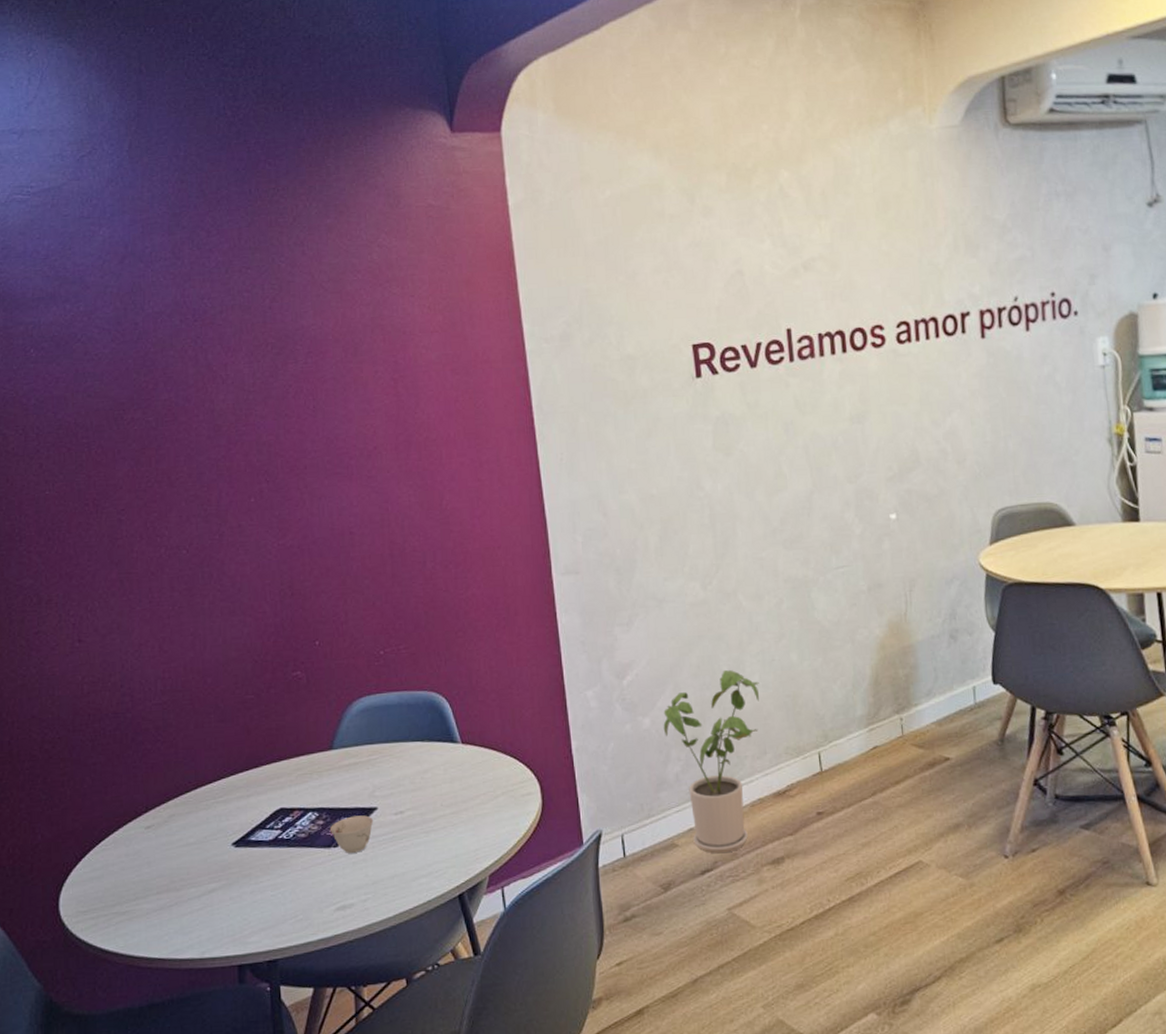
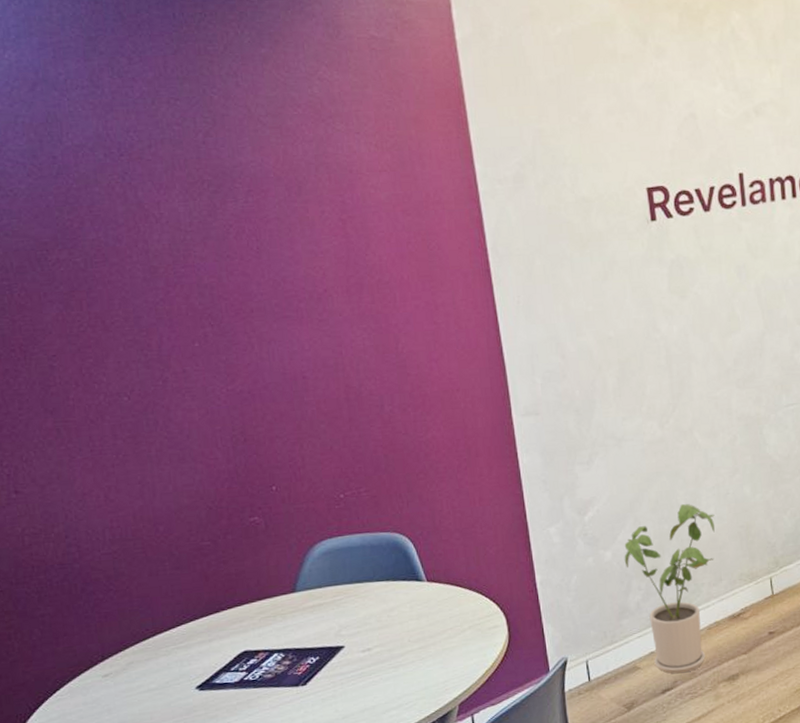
teacup: present [329,815,374,853] -> none [296,654,342,691]

